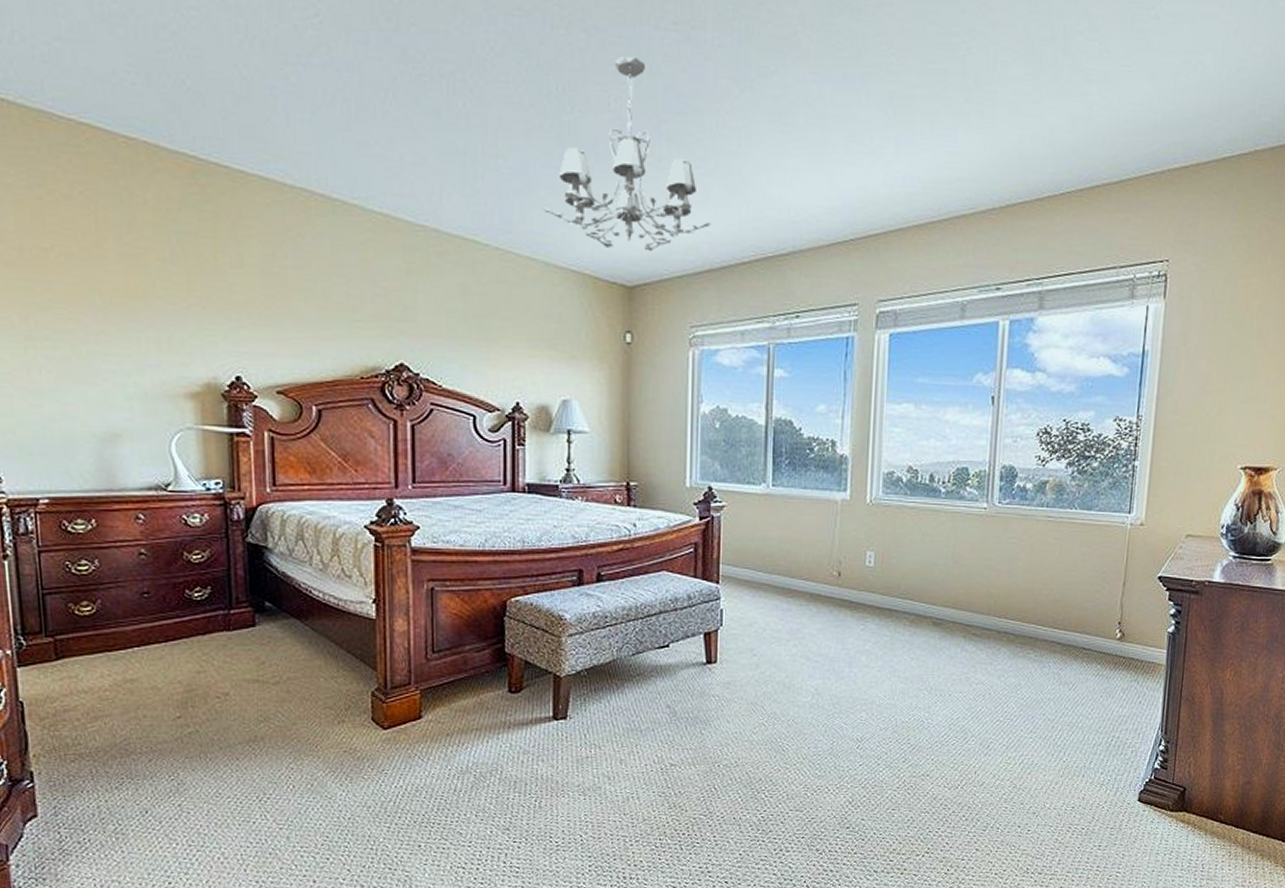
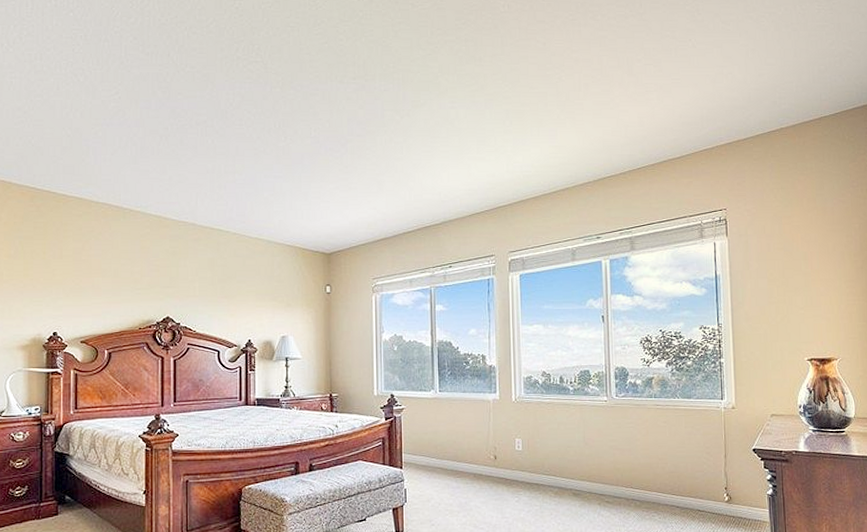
chandelier: present [543,56,711,252] -> none [266,102,385,229]

